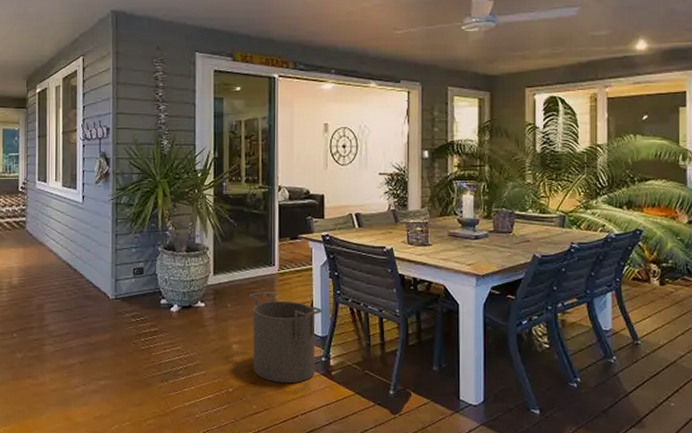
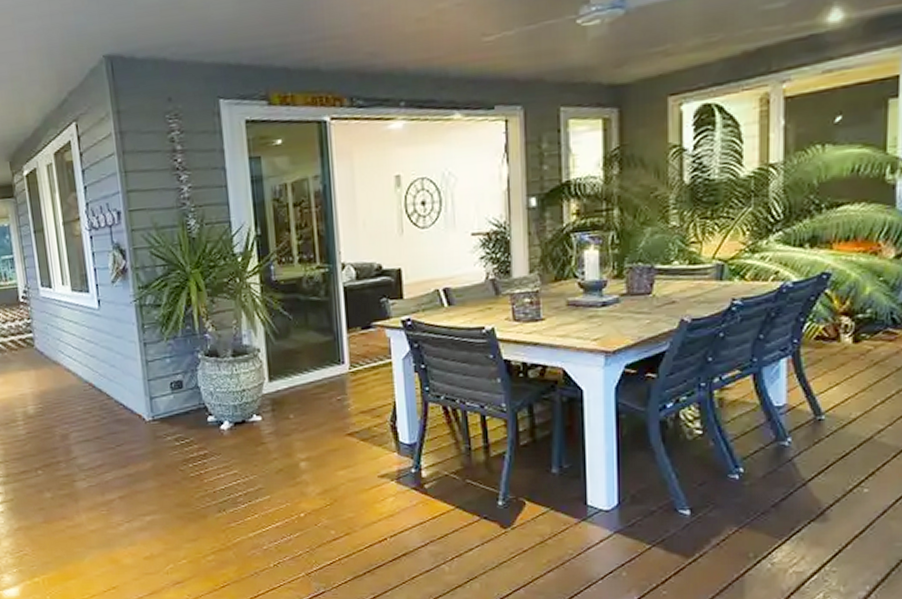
bucket: present [248,292,323,384] -> none [314,396,409,503]

